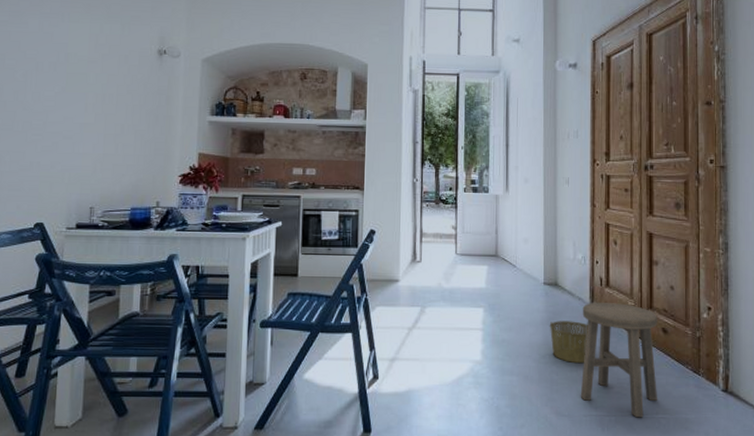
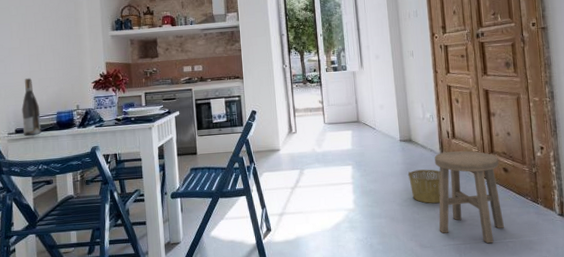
wine bottle: none [85,162,110,233] -> present [21,78,42,136]

